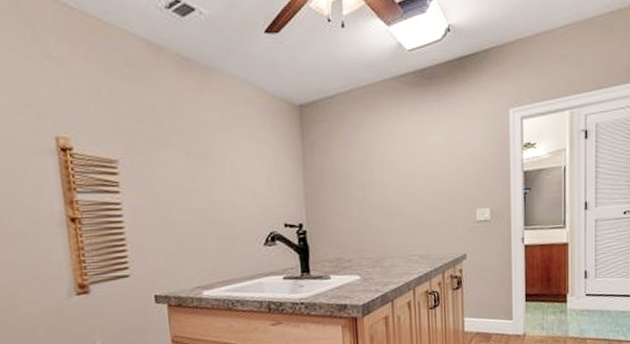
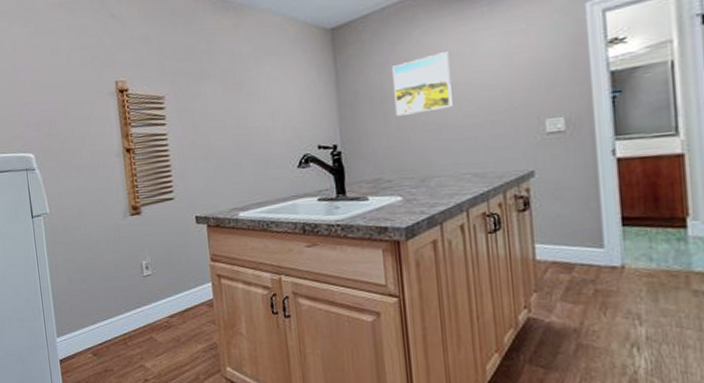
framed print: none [355,140,405,198] -> present [392,52,453,116]

